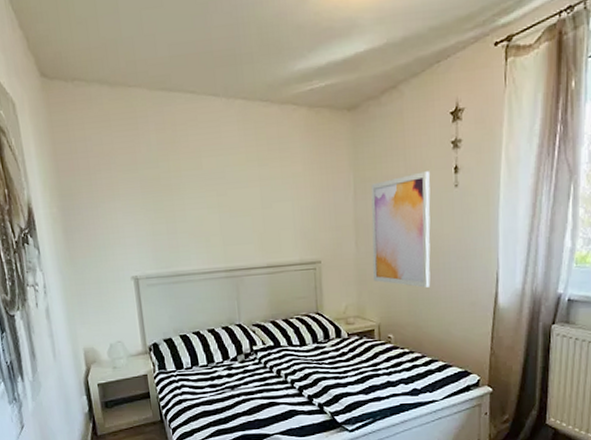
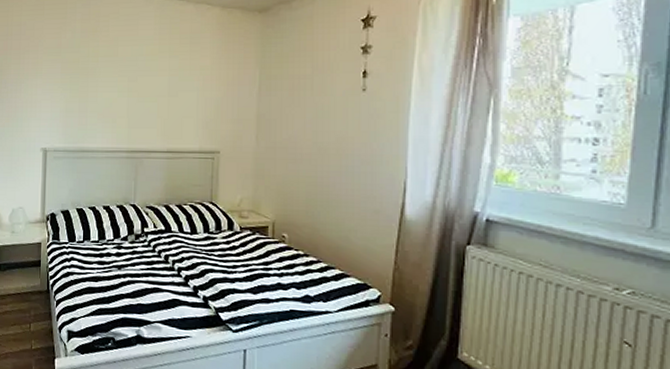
wall art: present [371,171,431,288] -> none [272,74,336,189]

